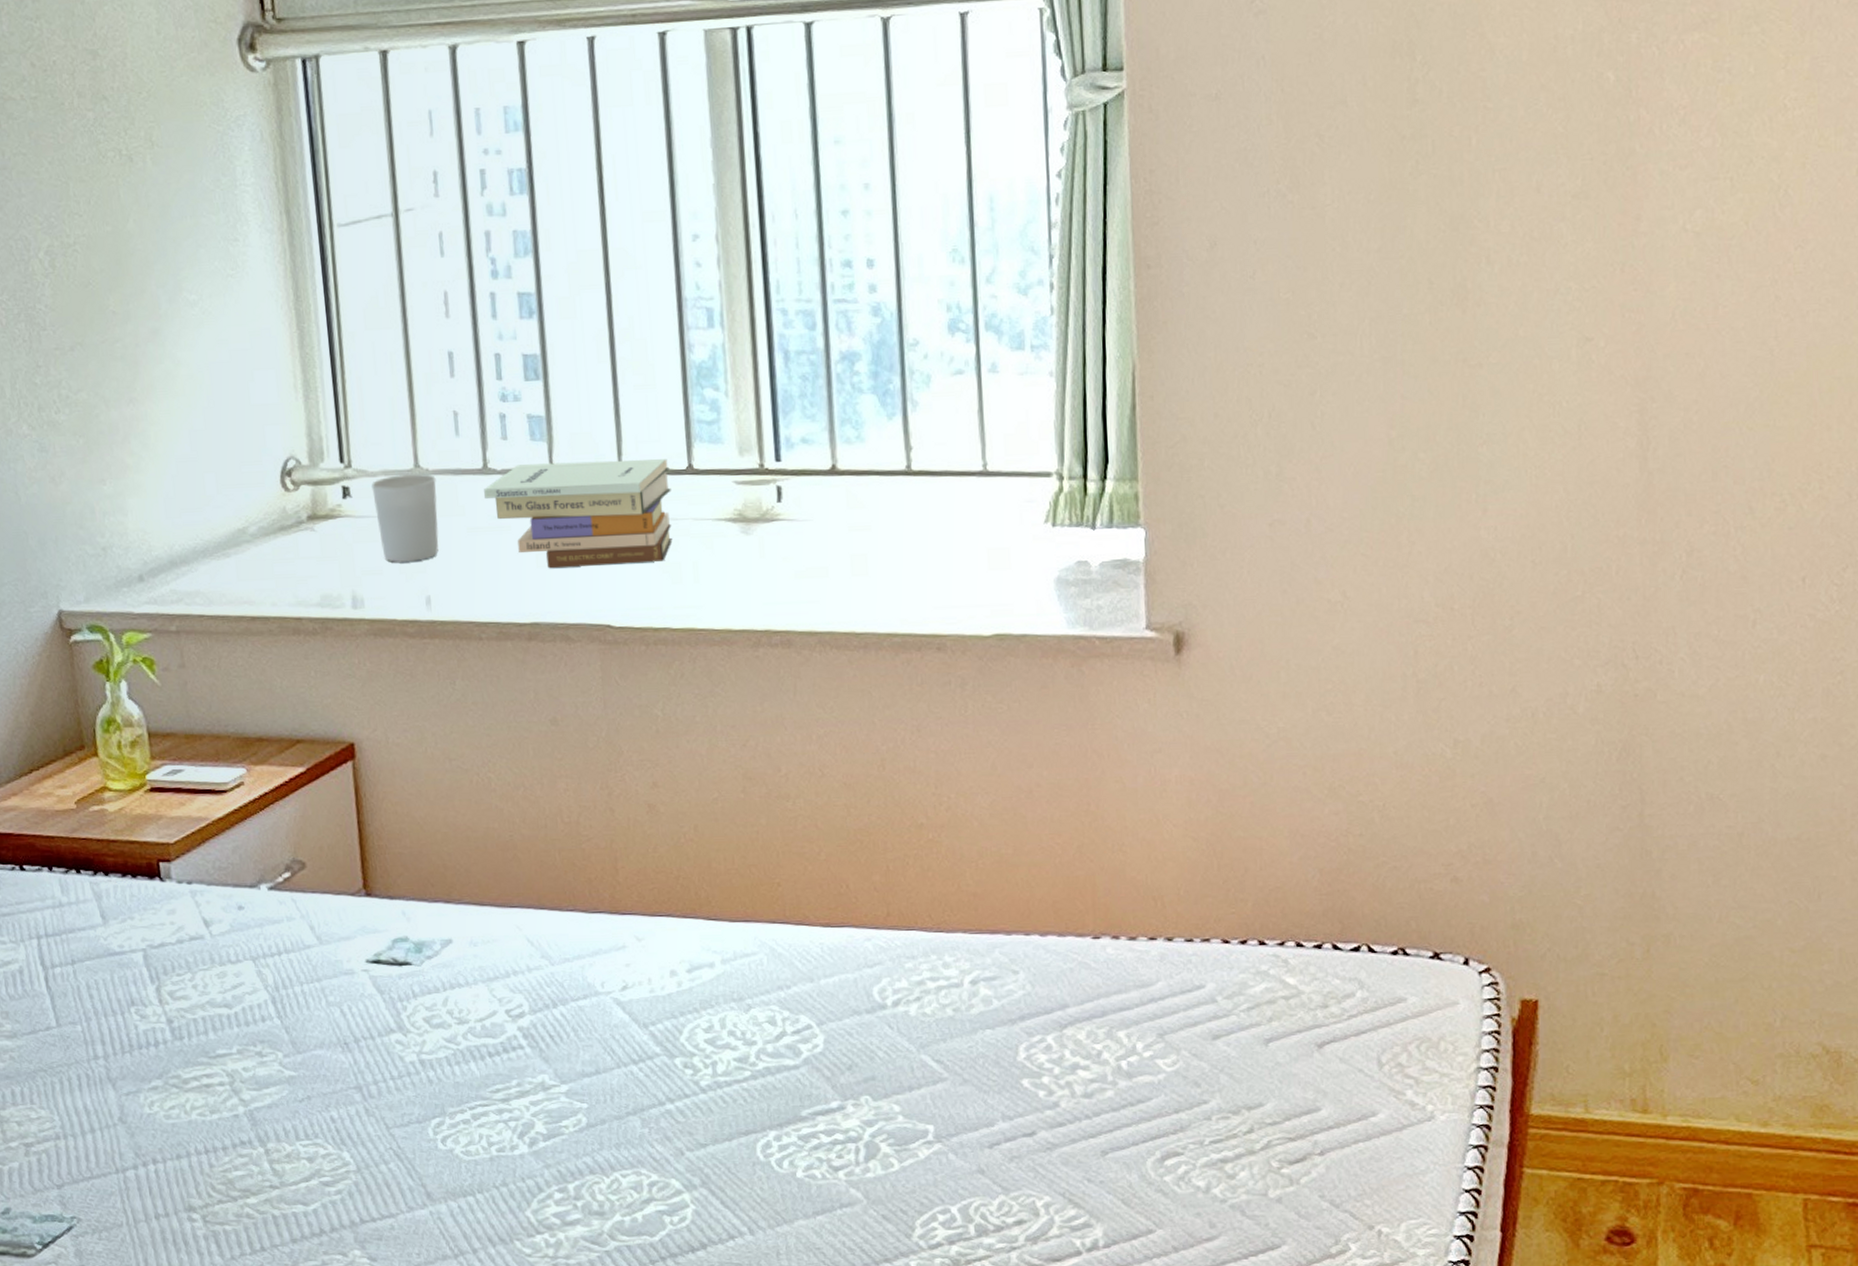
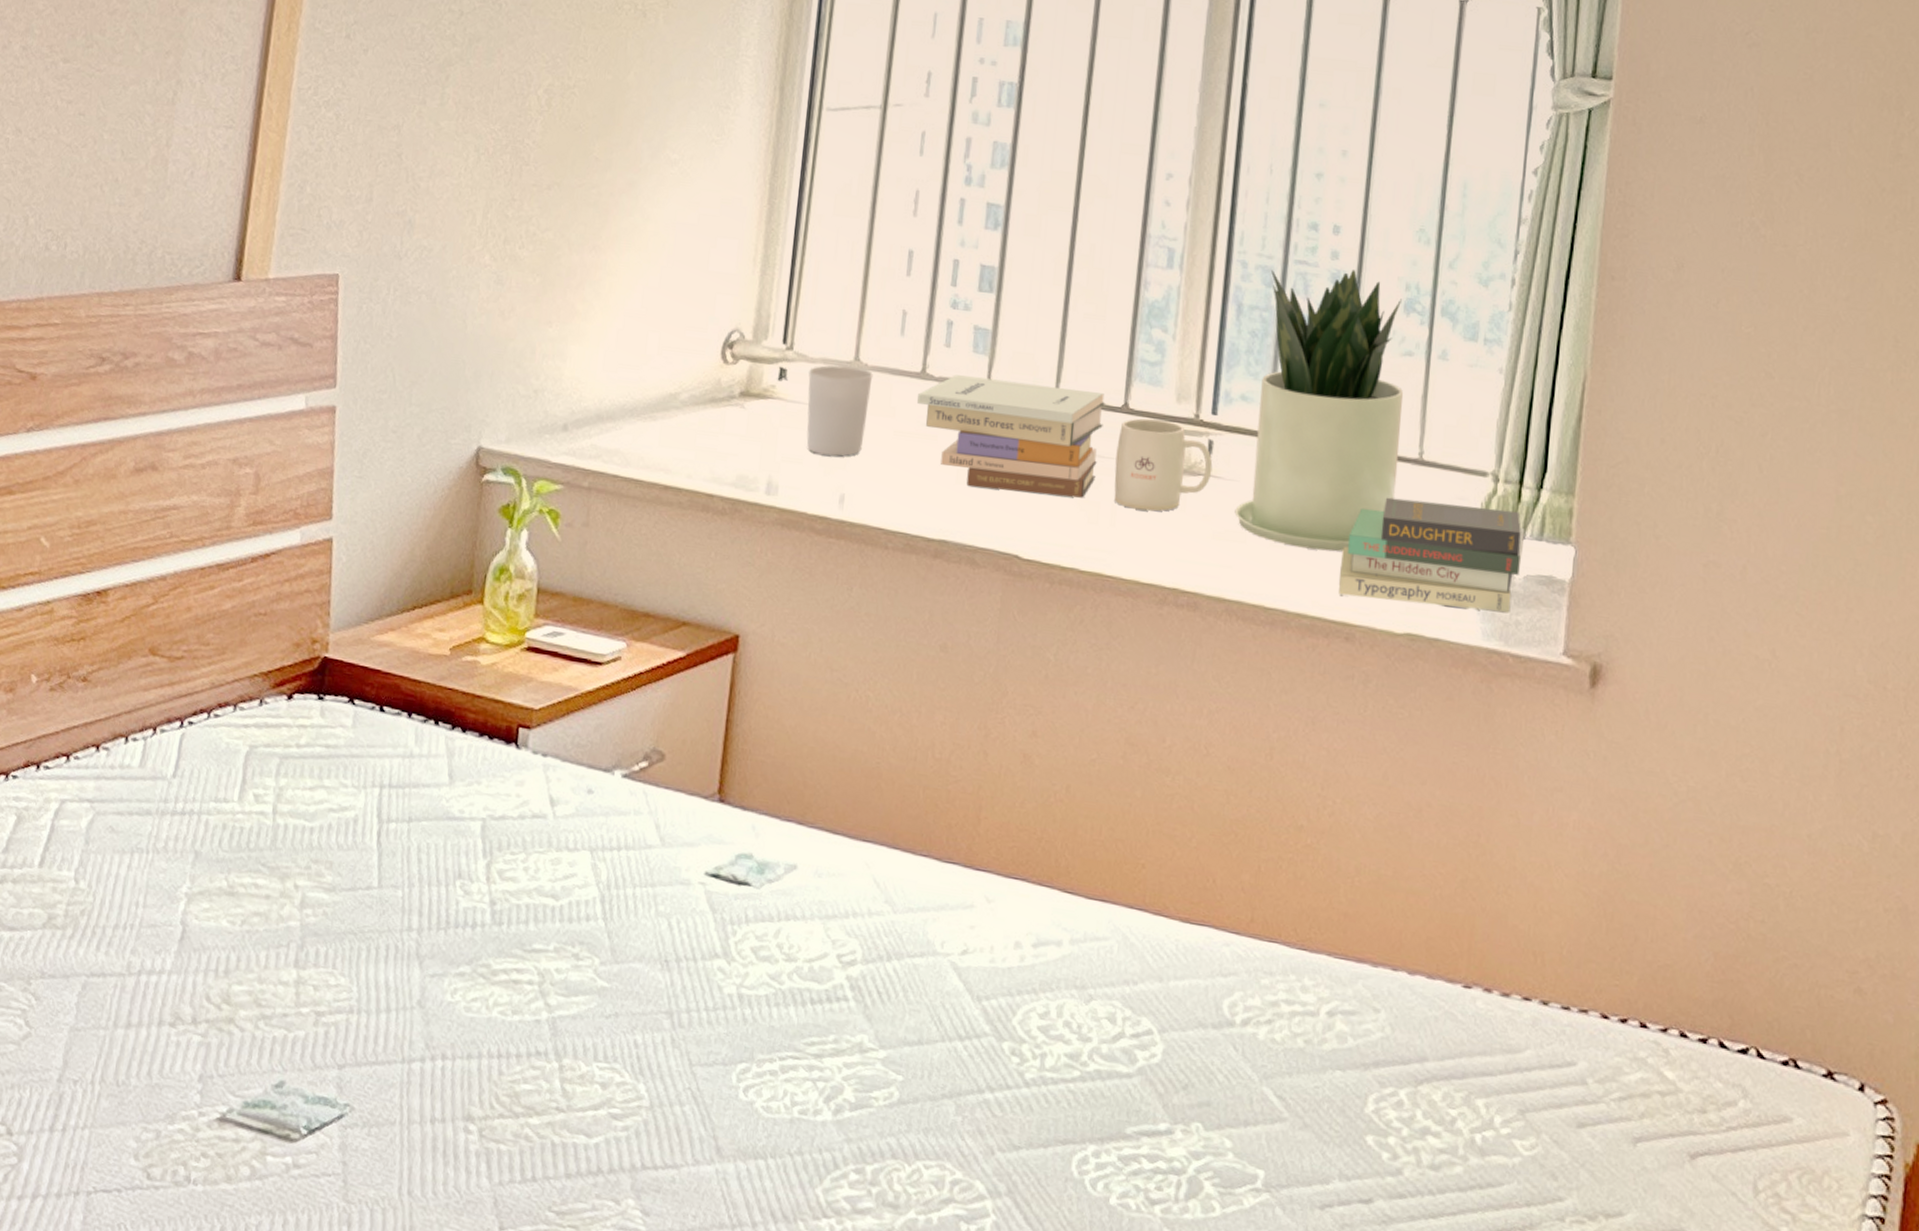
mug: none [688,474,785,563] -> present [1114,418,1213,512]
planter: none [812,300,966,573] -> present [1234,270,1403,552]
books: none [922,504,1096,610] -> present [1339,497,1524,613]

